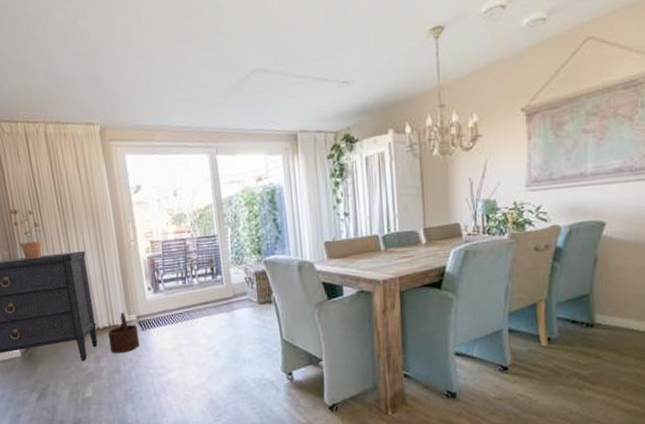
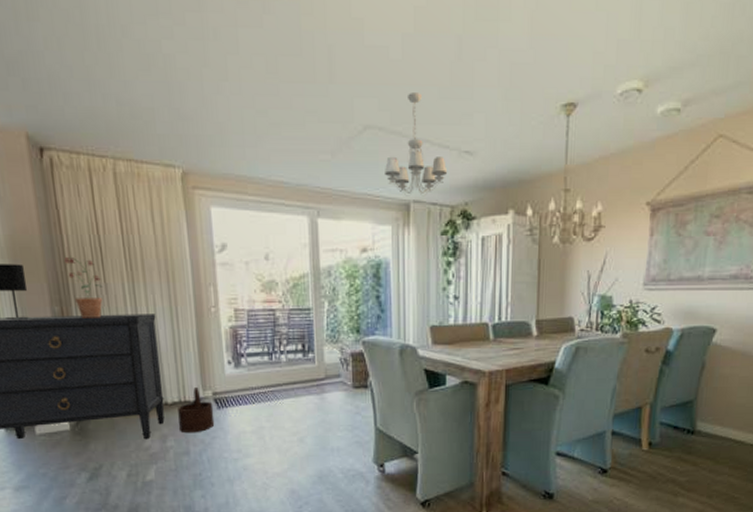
chandelier: none [272,35,329,128] -> present [385,93,448,197]

